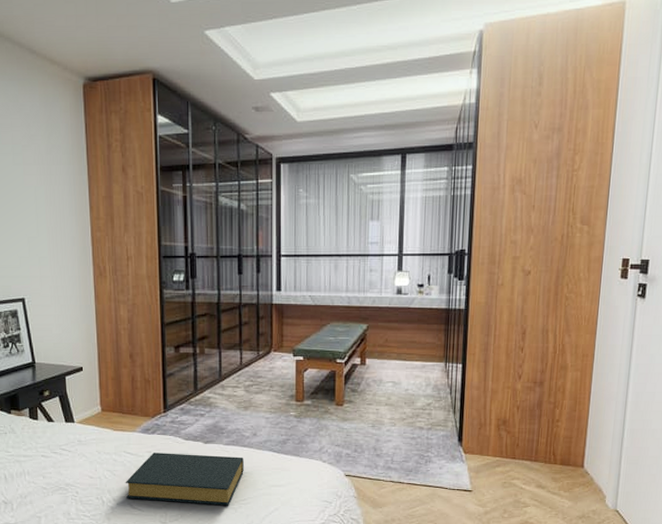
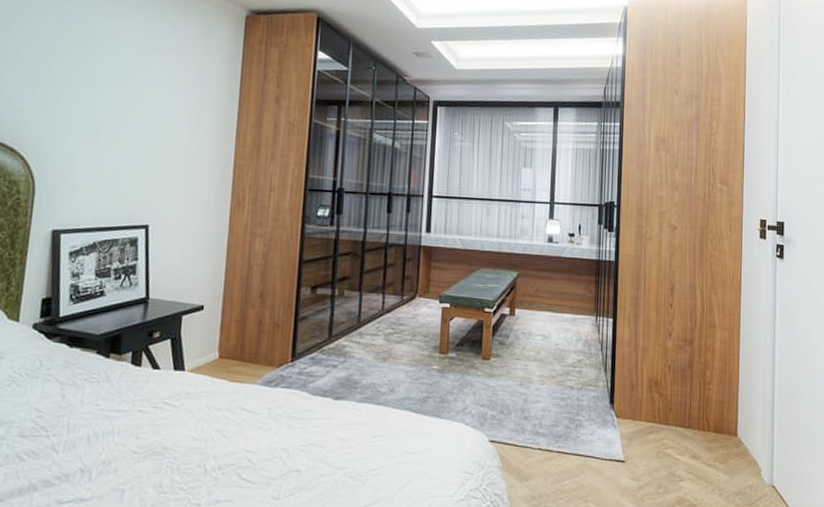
hardback book: present [125,453,244,506] -> none [234,410,378,477]

